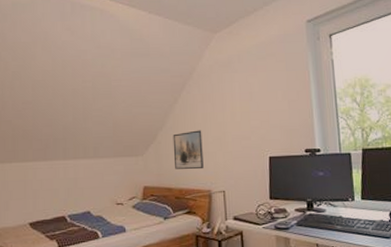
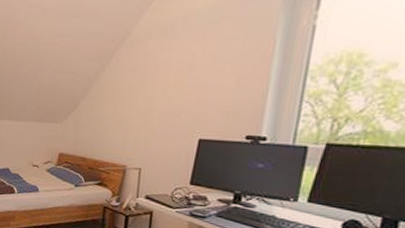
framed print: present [173,130,204,170] -> none [92,102,127,144]

